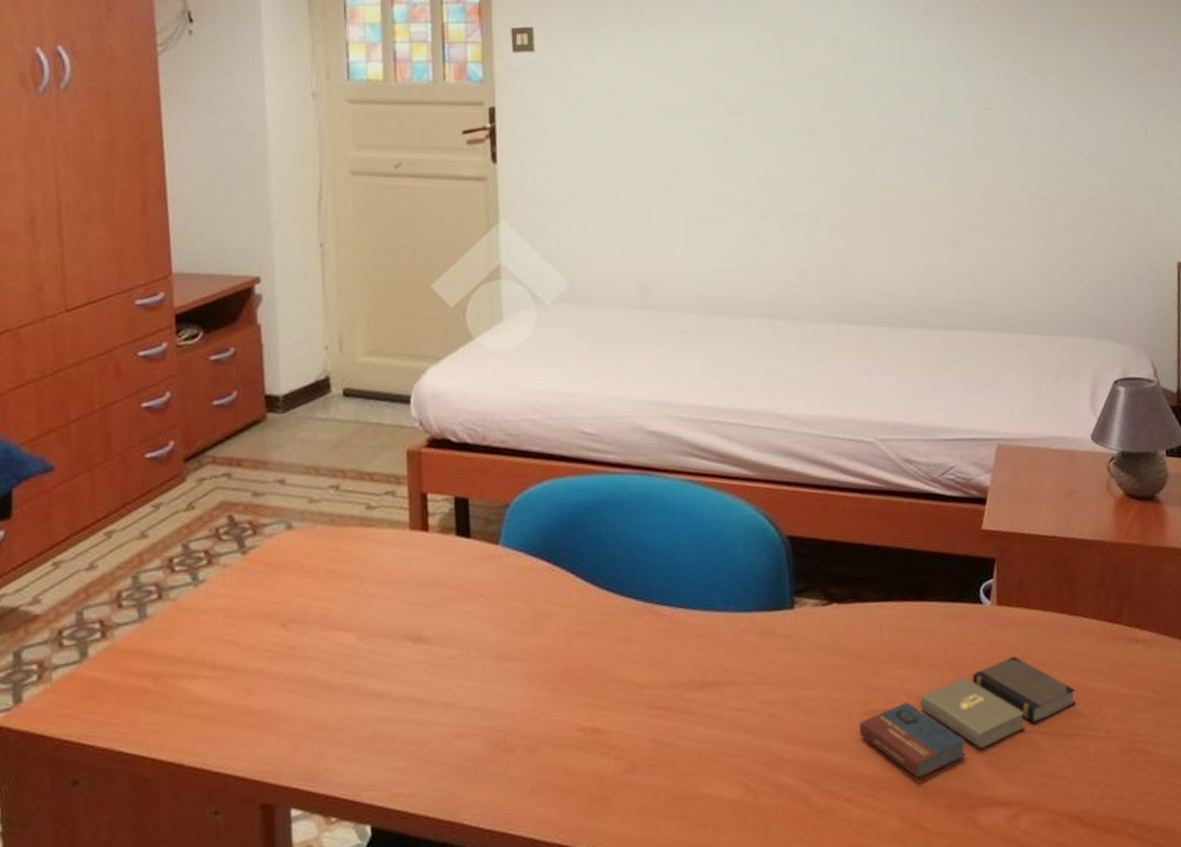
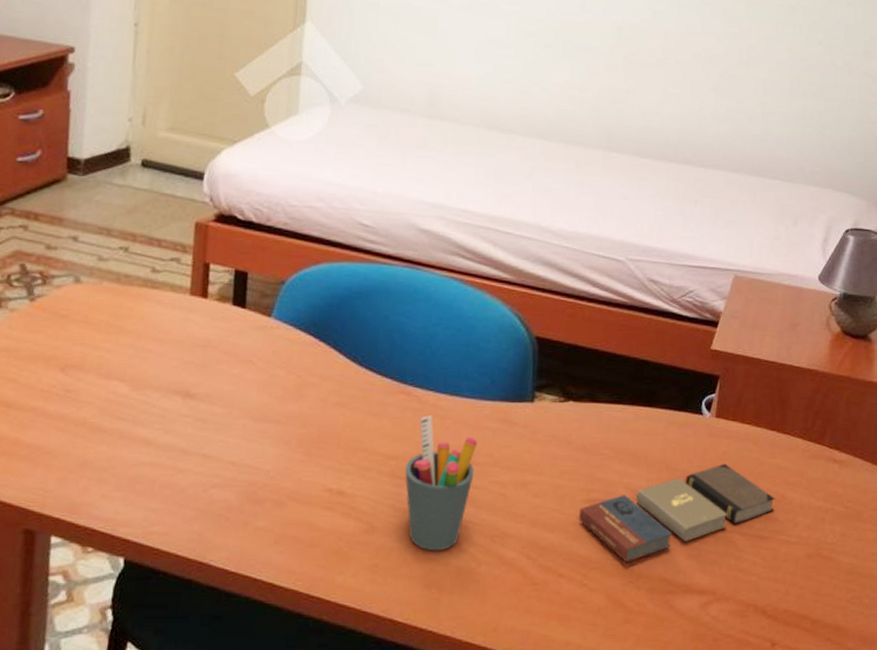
pen holder: none [663,635,739,786] -> present [405,416,478,551]

